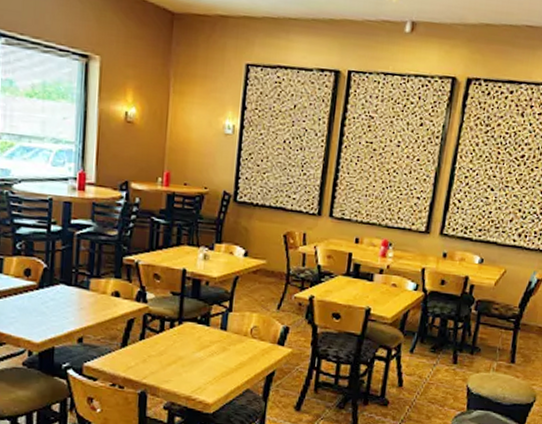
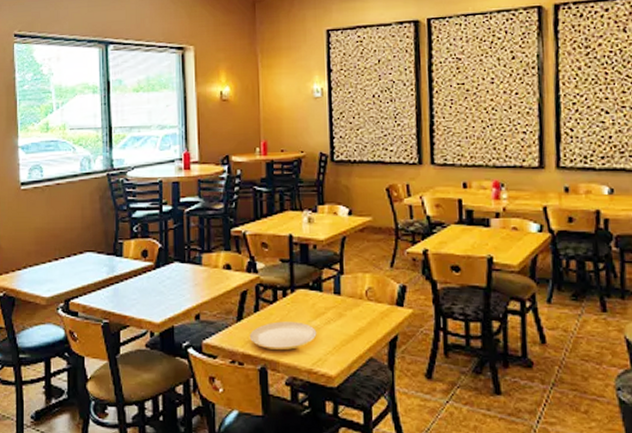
plate: none [132,350,200,378] -> present [249,321,317,351]

